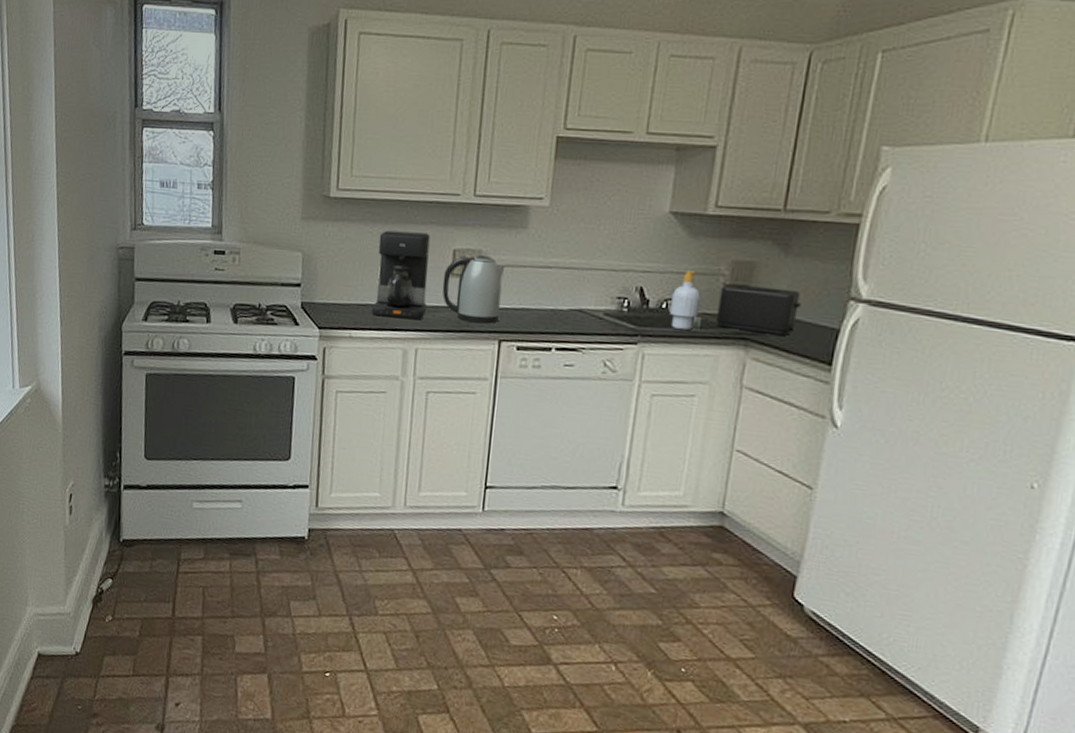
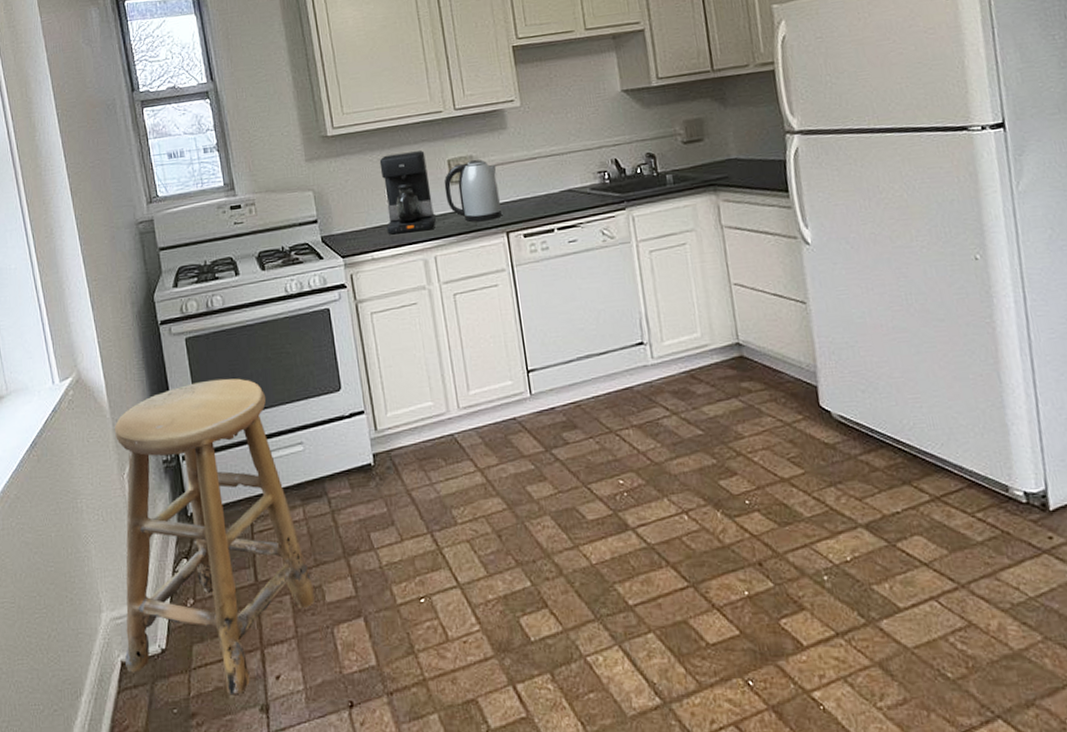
step stool: none [41,418,226,709] -> present [114,378,315,696]
soap bottle: present [670,271,701,331] -> none [642,136,669,189]
toaster: present [715,284,801,336] -> none [680,135,750,180]

